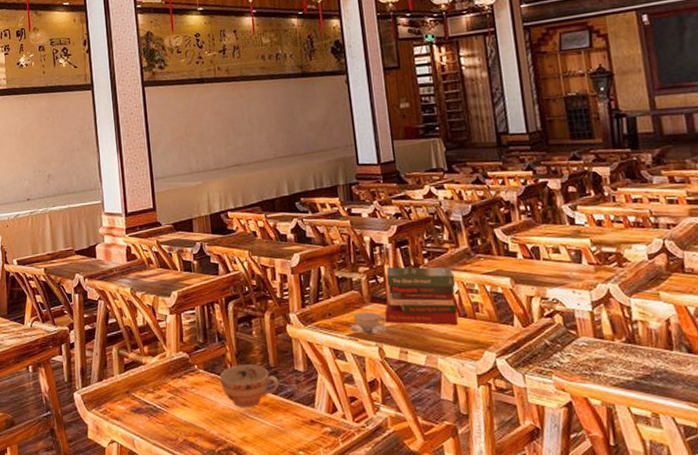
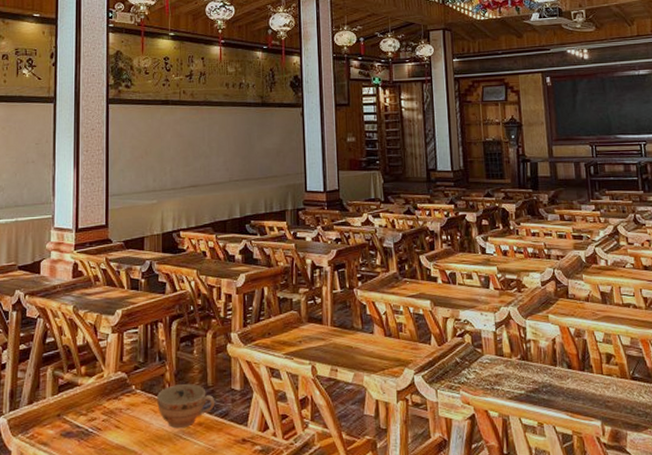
teacup: present [348,312,387,334] -> none [285,331,320,353]
books: present [385,266,458,325] -> none [320,289,384,344]

